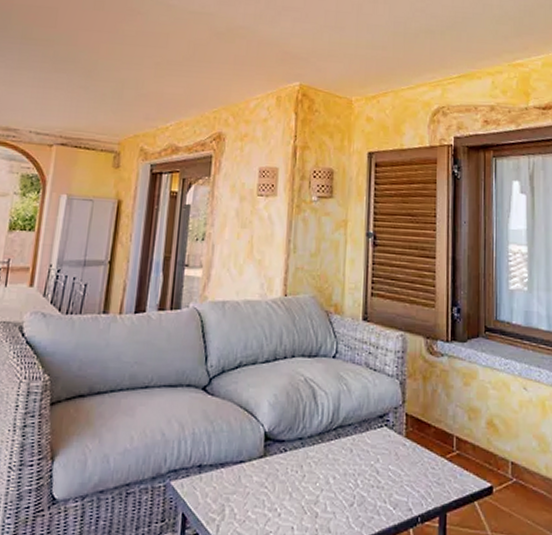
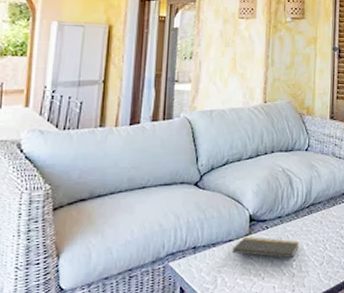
notepad: none [243,458,325,497] -> present [232,236,300,261]

